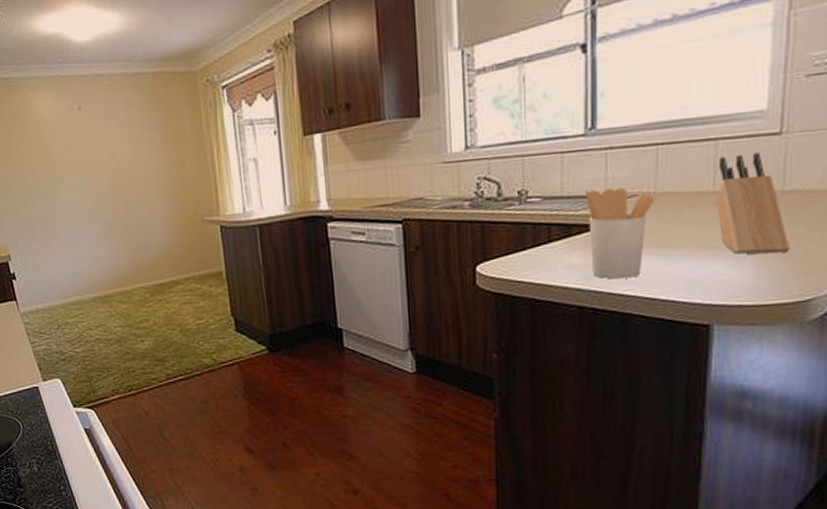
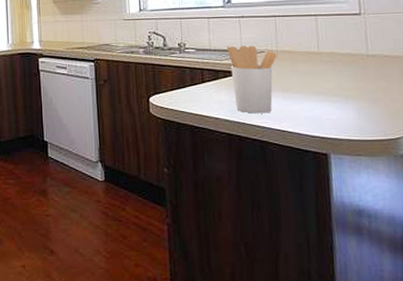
knife block: present [716,152,790,254] -> none [320,27,379,101]

